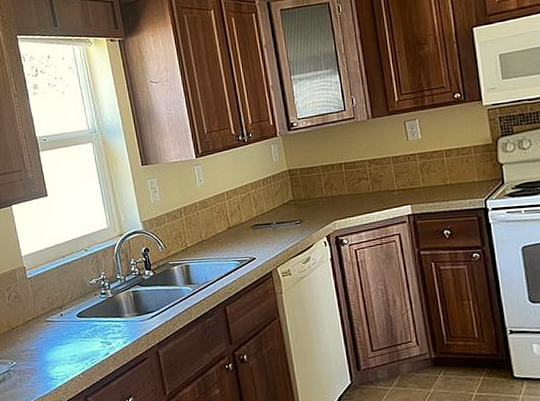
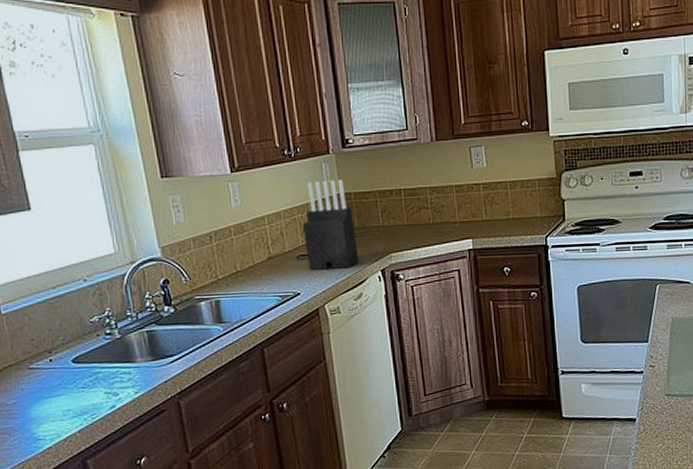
knife block: none [255,158,306,238] -> present [302,179,359,270]

